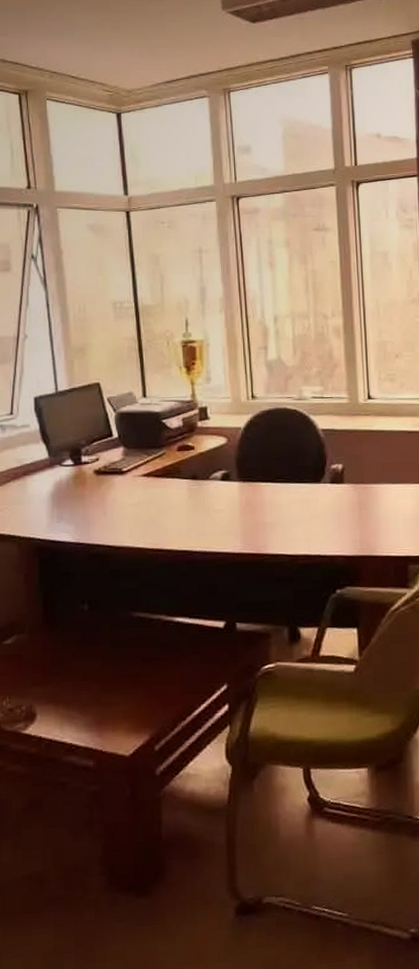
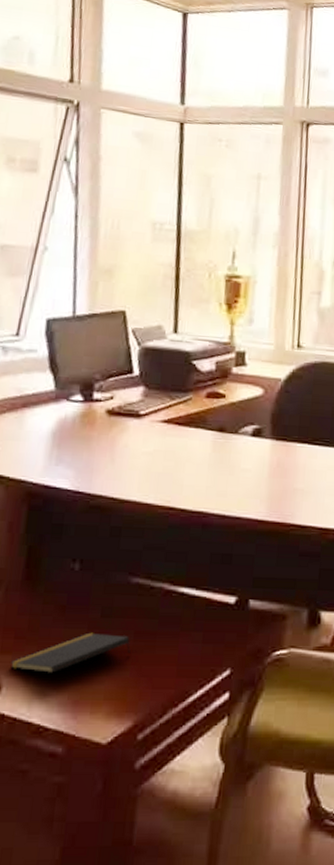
notepad: none [42,662,140,700] -> present [10,632,131,673]

